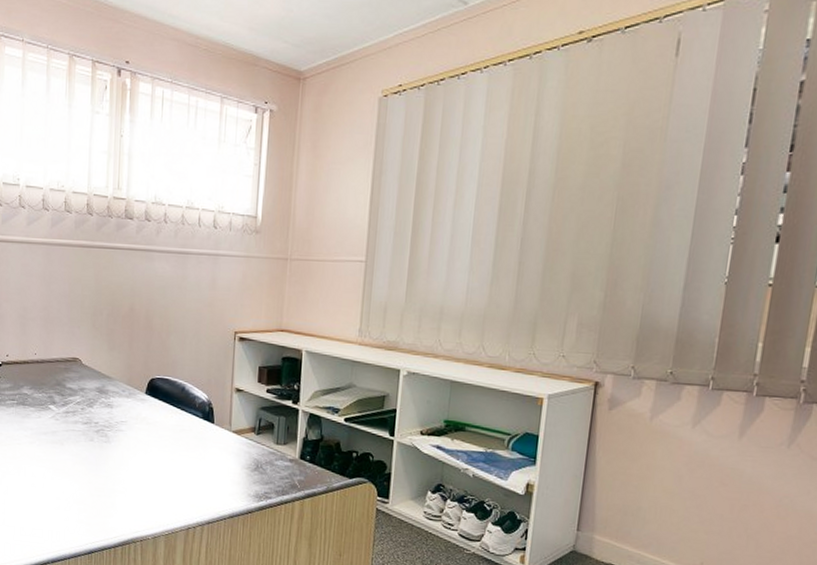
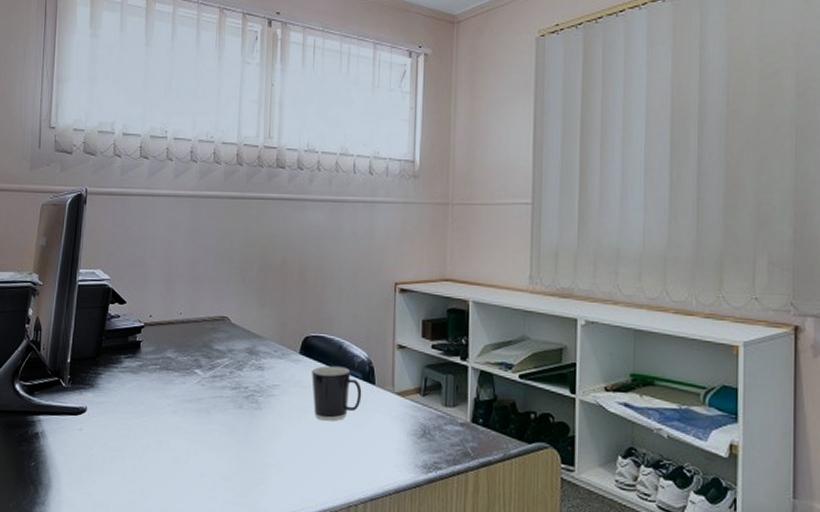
mug: none [156,405,202,455] -> present [312,366,362,421]

